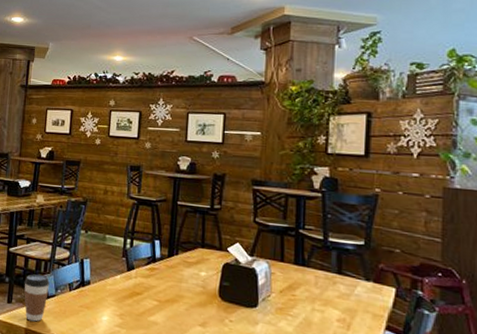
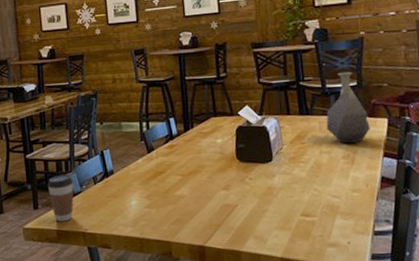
vase: none [323,227,374,308] -> present [326,71,370,144]

